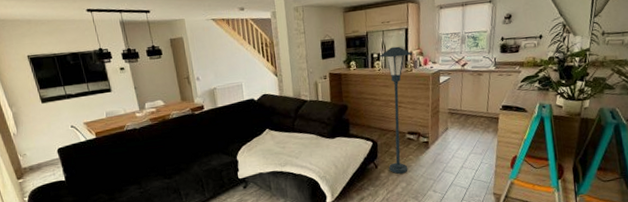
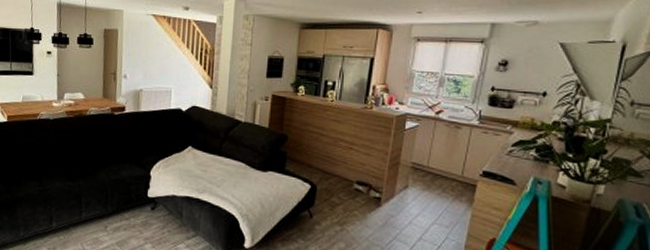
floor lamp: present [379,46,412,174] -> none [327,76,375,231]

